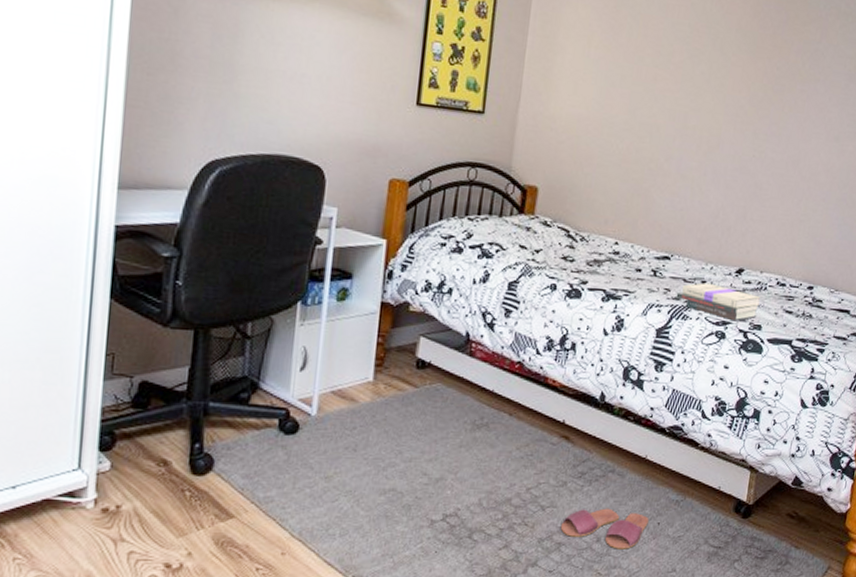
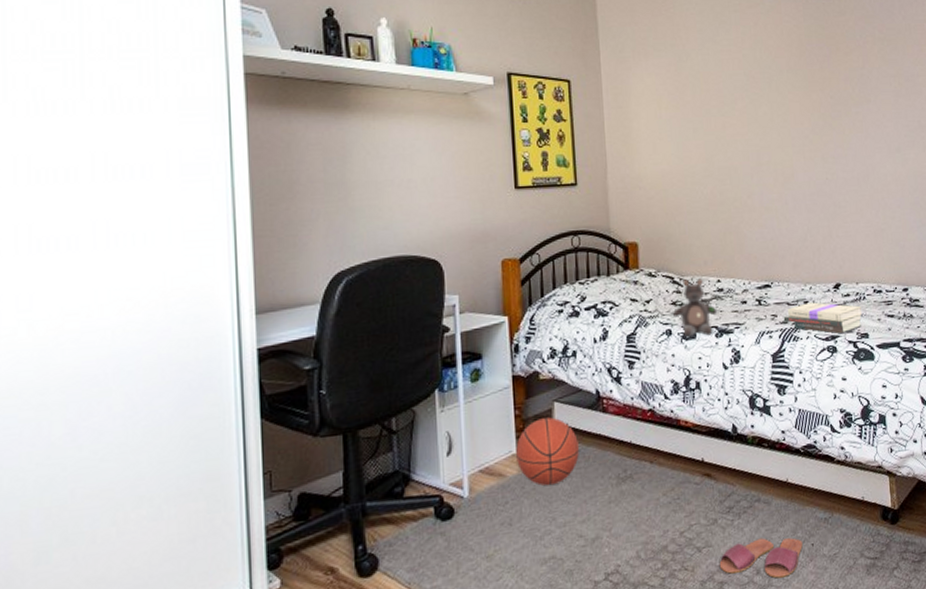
basketball: none [371,350,439,420] -> present [516,417,579,486]
stuffed animal: none [560,235,609,298] -> present [672,278,718,338]

